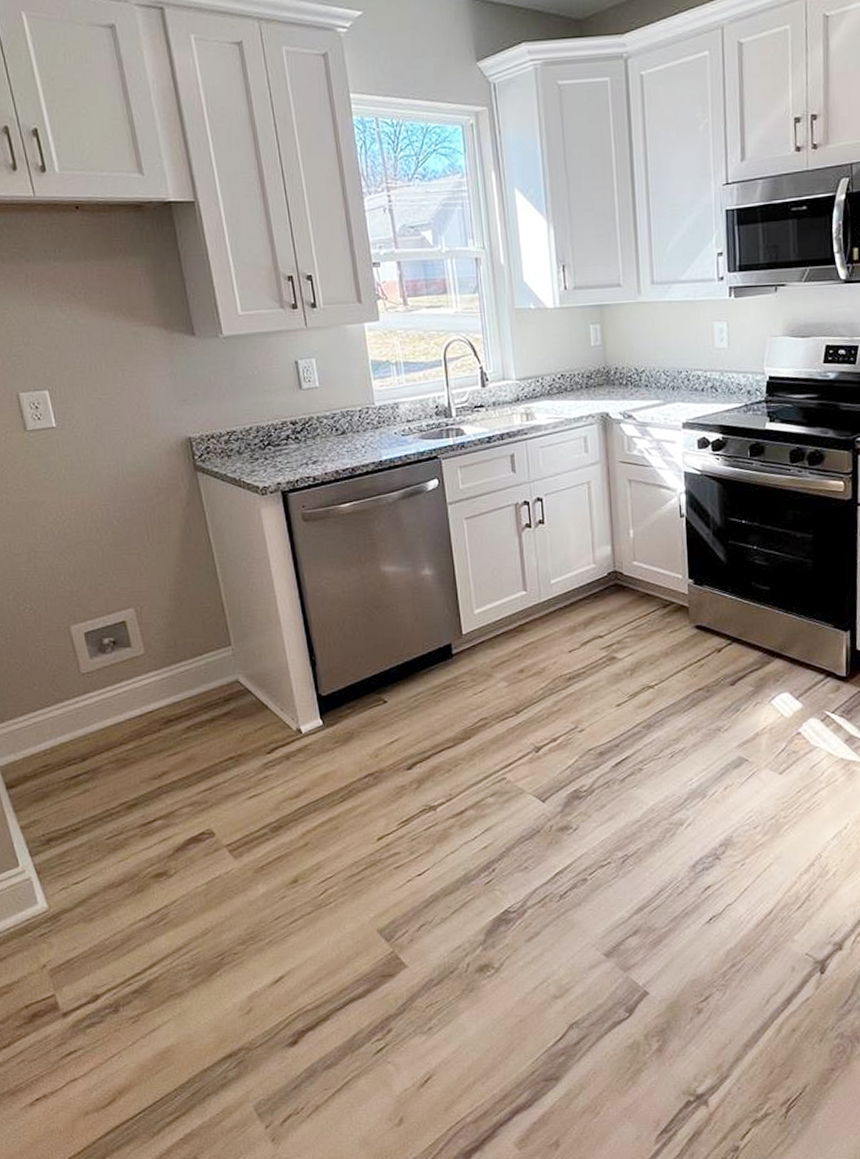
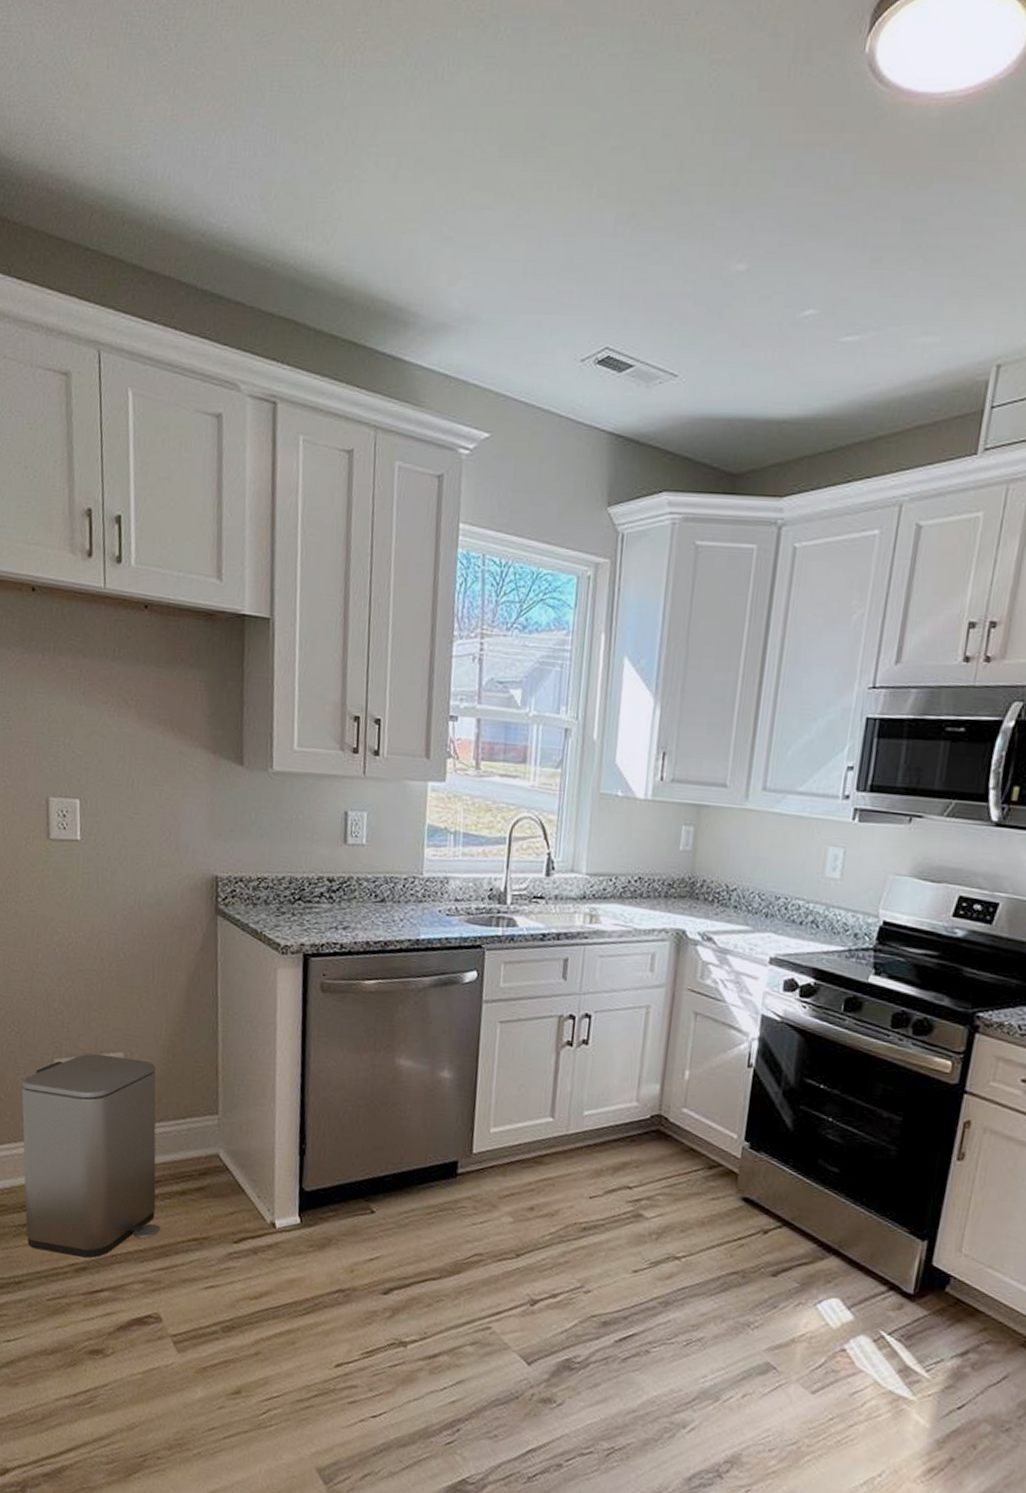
pedal bin: none [43,612,198,797] -> present [21,1053,161,1258]

